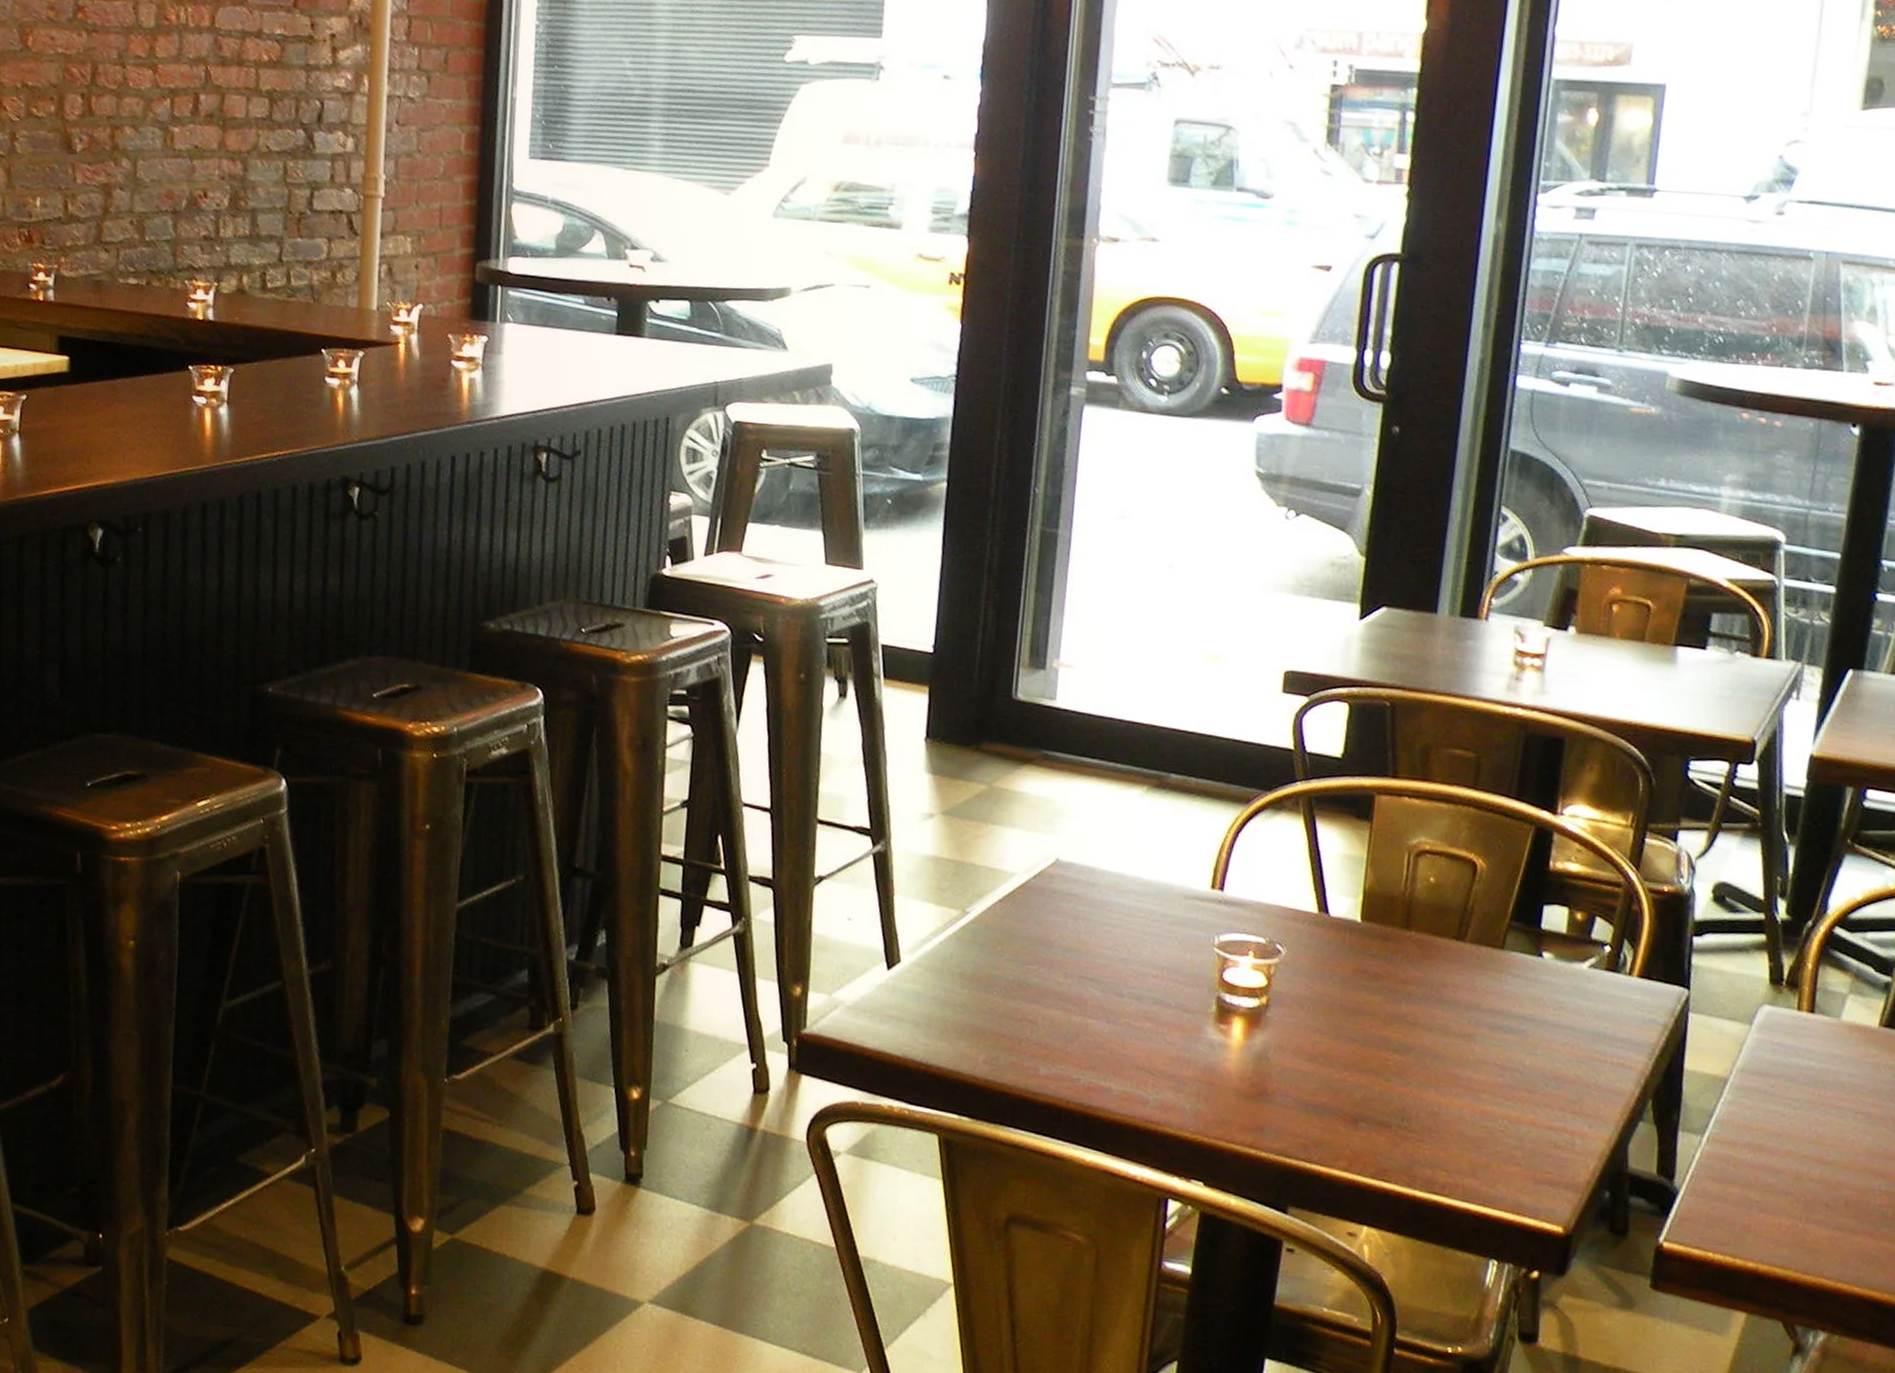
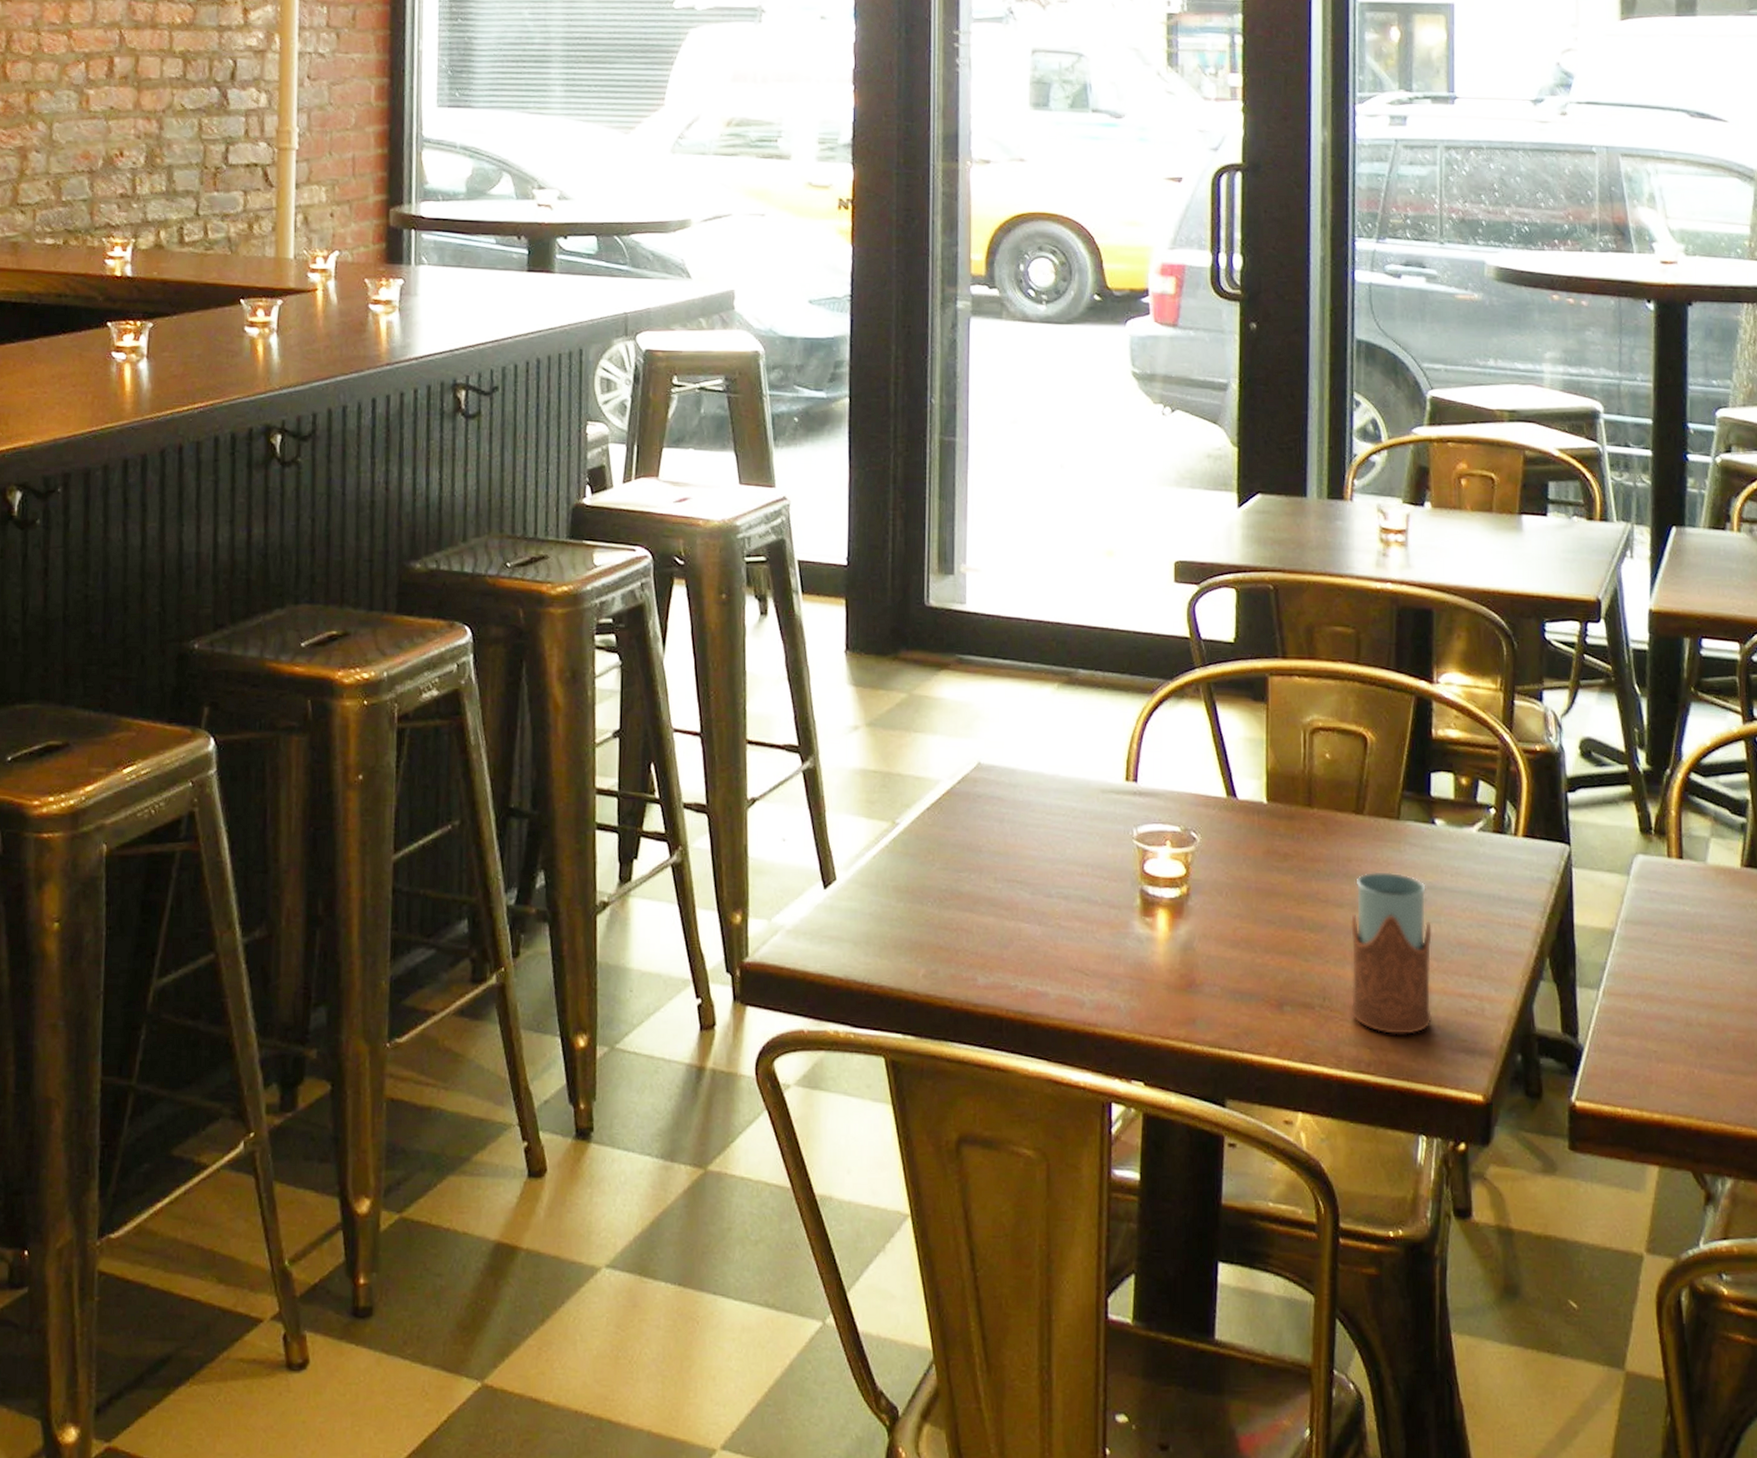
drinking glass: none [1429,999,1527,1162] -> present [1351,871,1432,1034]

